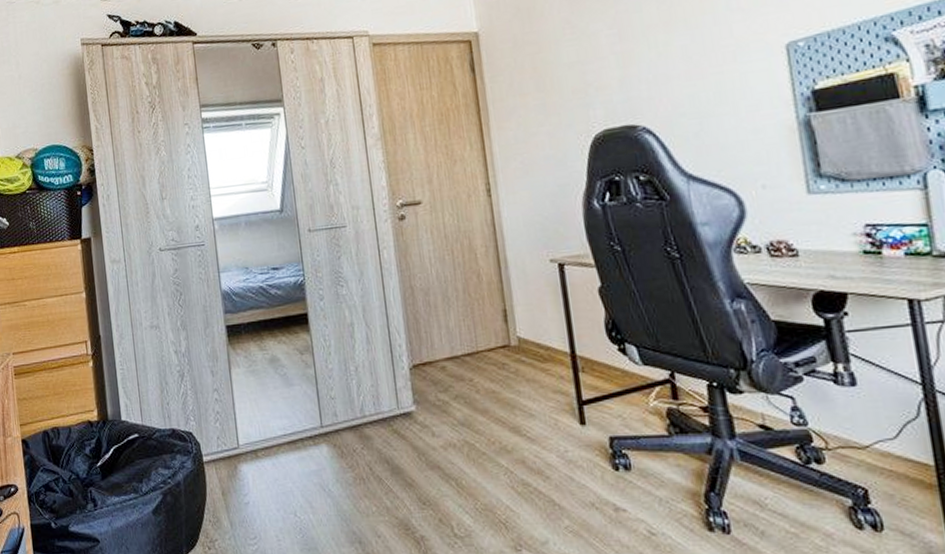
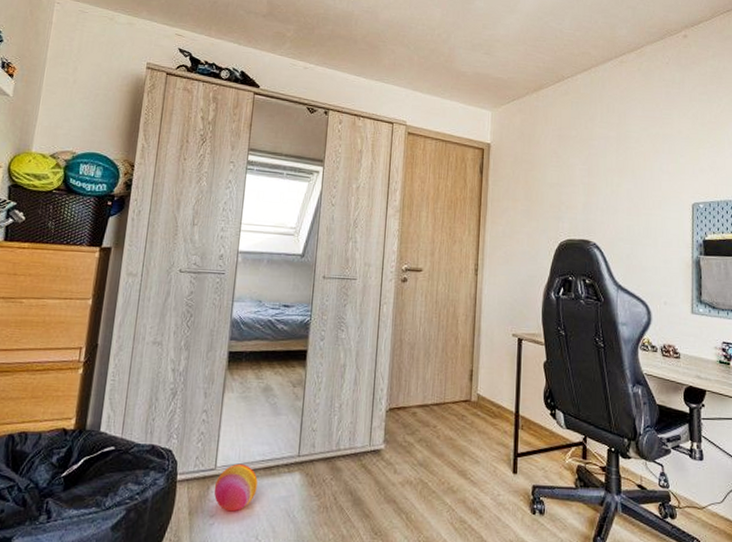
ball: none [241,440,285,488] -> present [213,463,258,511]

